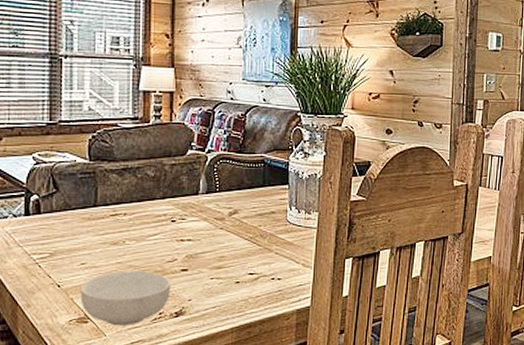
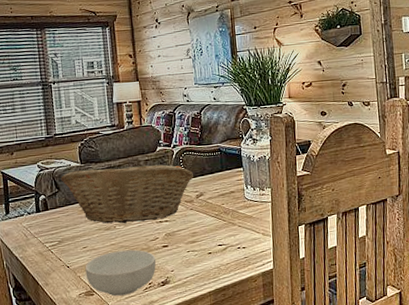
fruit basket: none [61,168,229,238] -> present [60,164,194,224]

